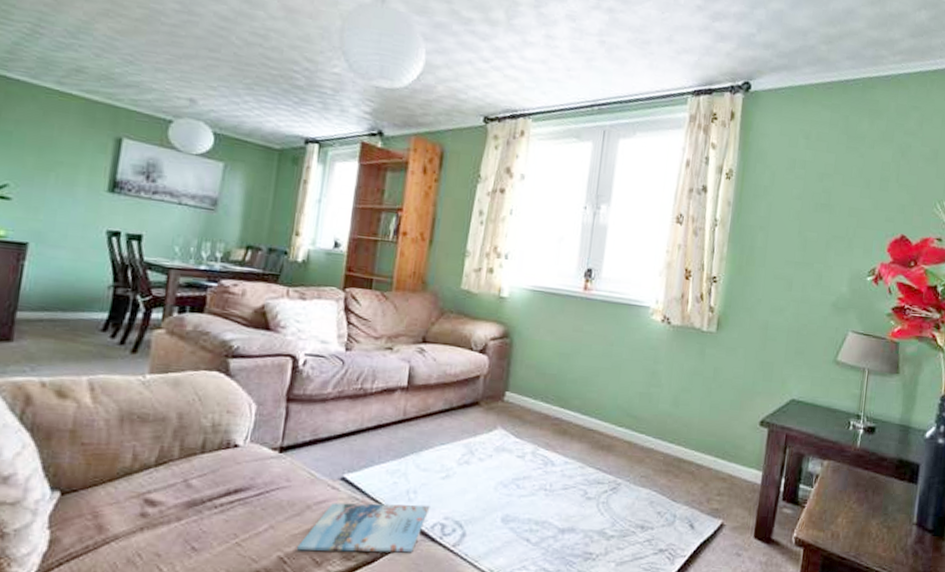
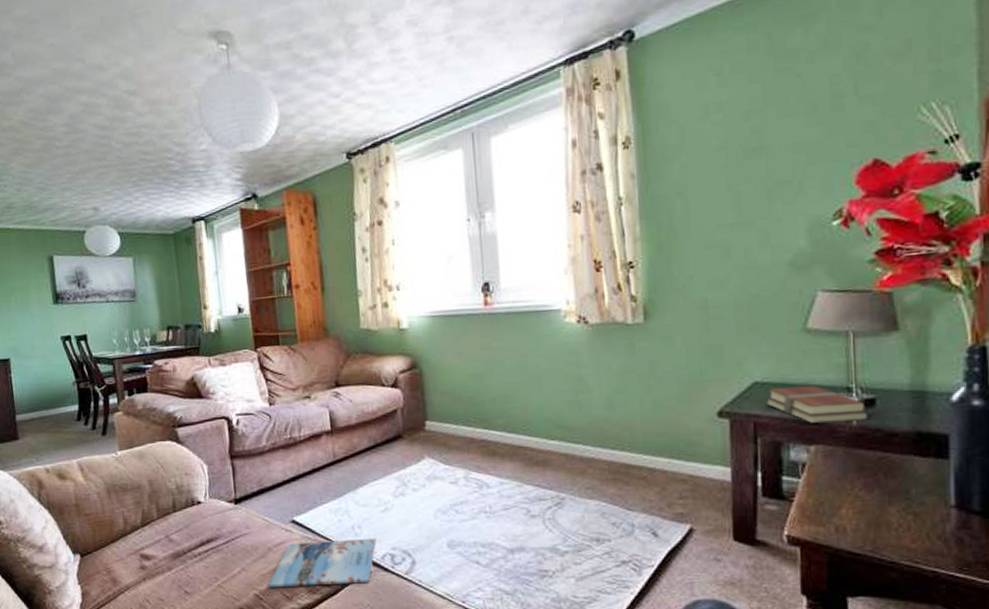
books: none [798,407,870,444] -> present [766,386,870,423]

